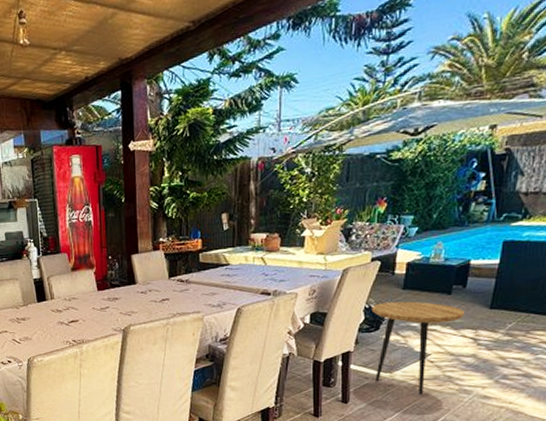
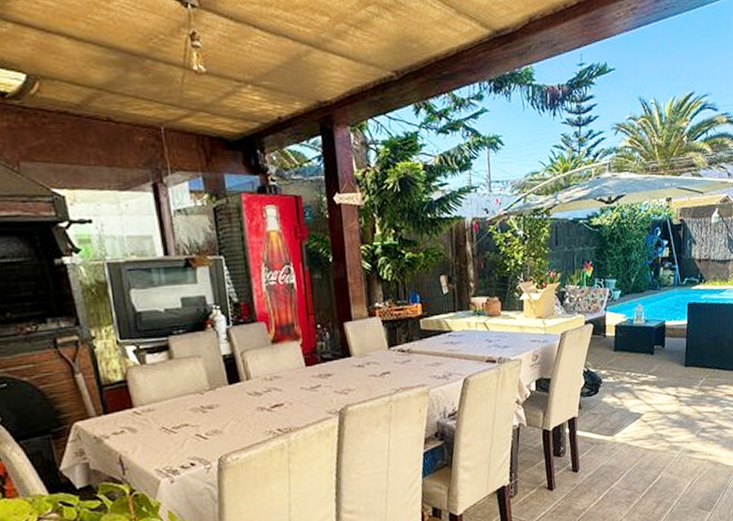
side table: present [372,301,465,396] -> none [590,362,667,456]

